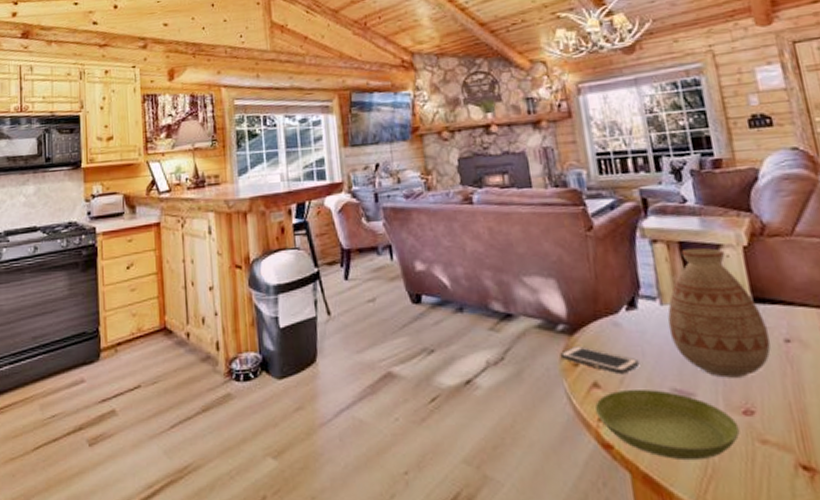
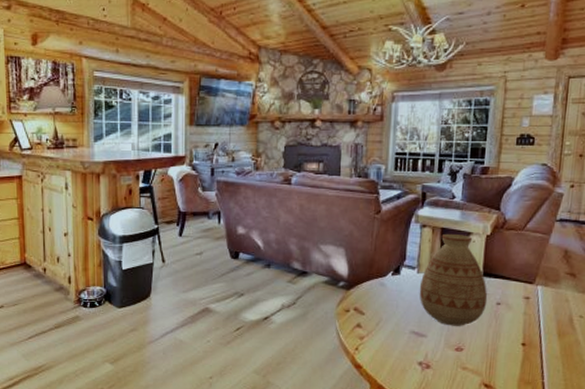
cell phone: present [559,345,640,375] -> none [337,297,393,320]
saucer: present [594,388,740,461] -> none [354,329,450,378]

